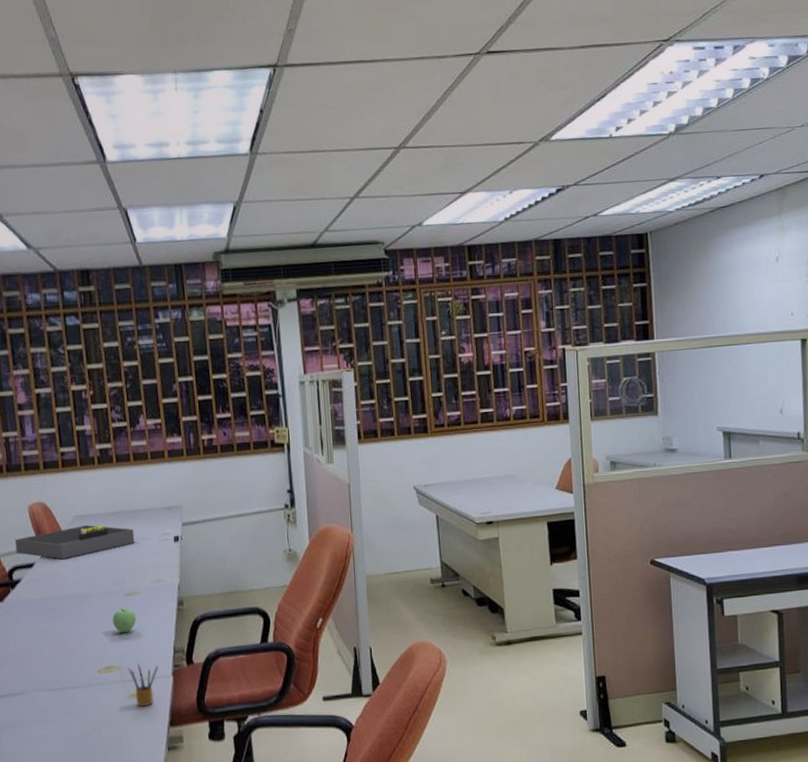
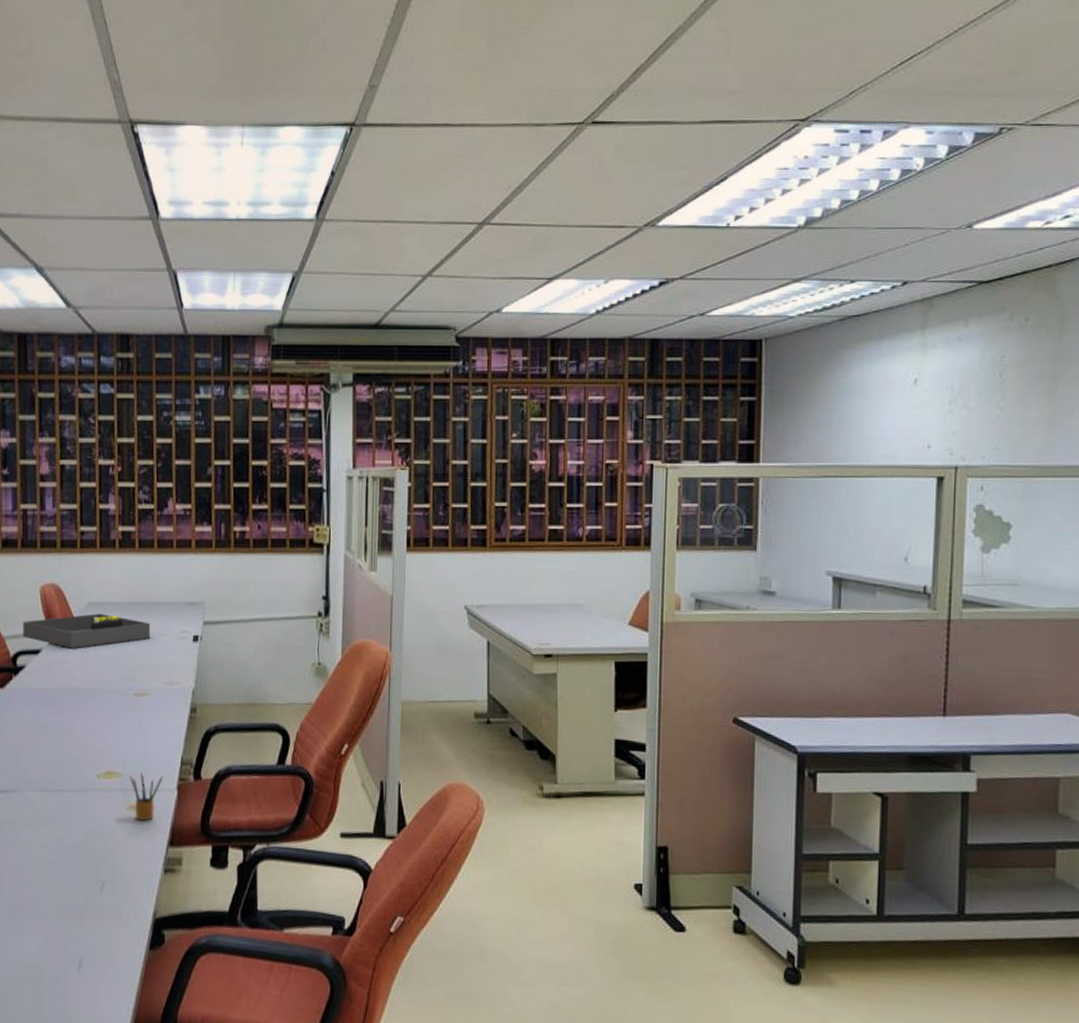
apple: present [112,608,136,633] -> none [117,709,144,737]

